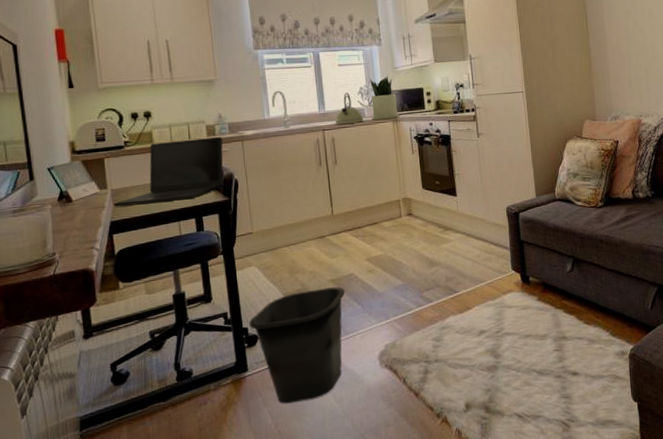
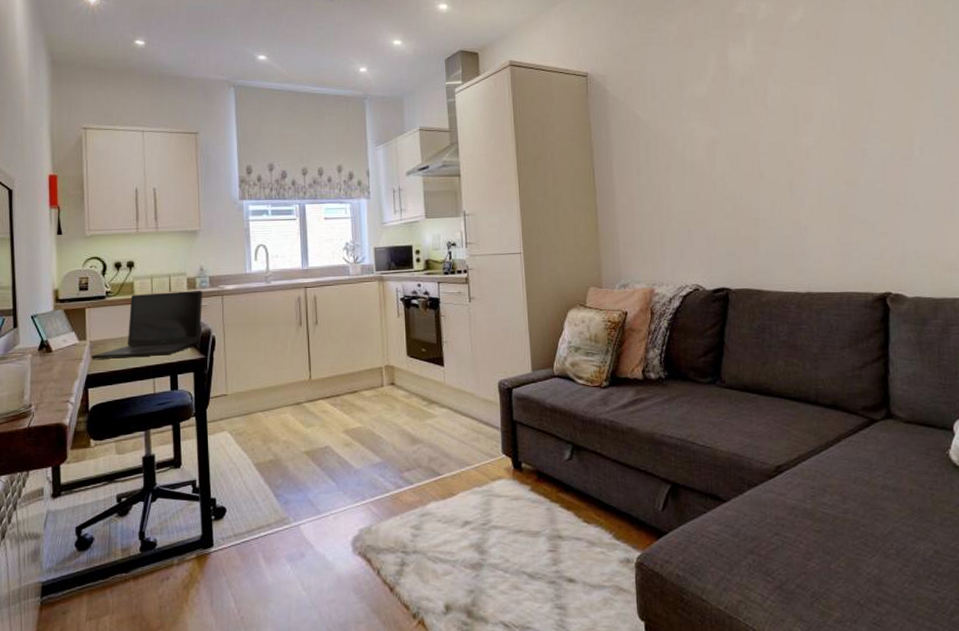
waste bin: present [249,287,346,404] -> none [218,459,320,587]
kettle: present [335,92,364,125] -> none [318,248,348,283]
planter: present [369,76,401,121] -> none [355,231,387,280]

